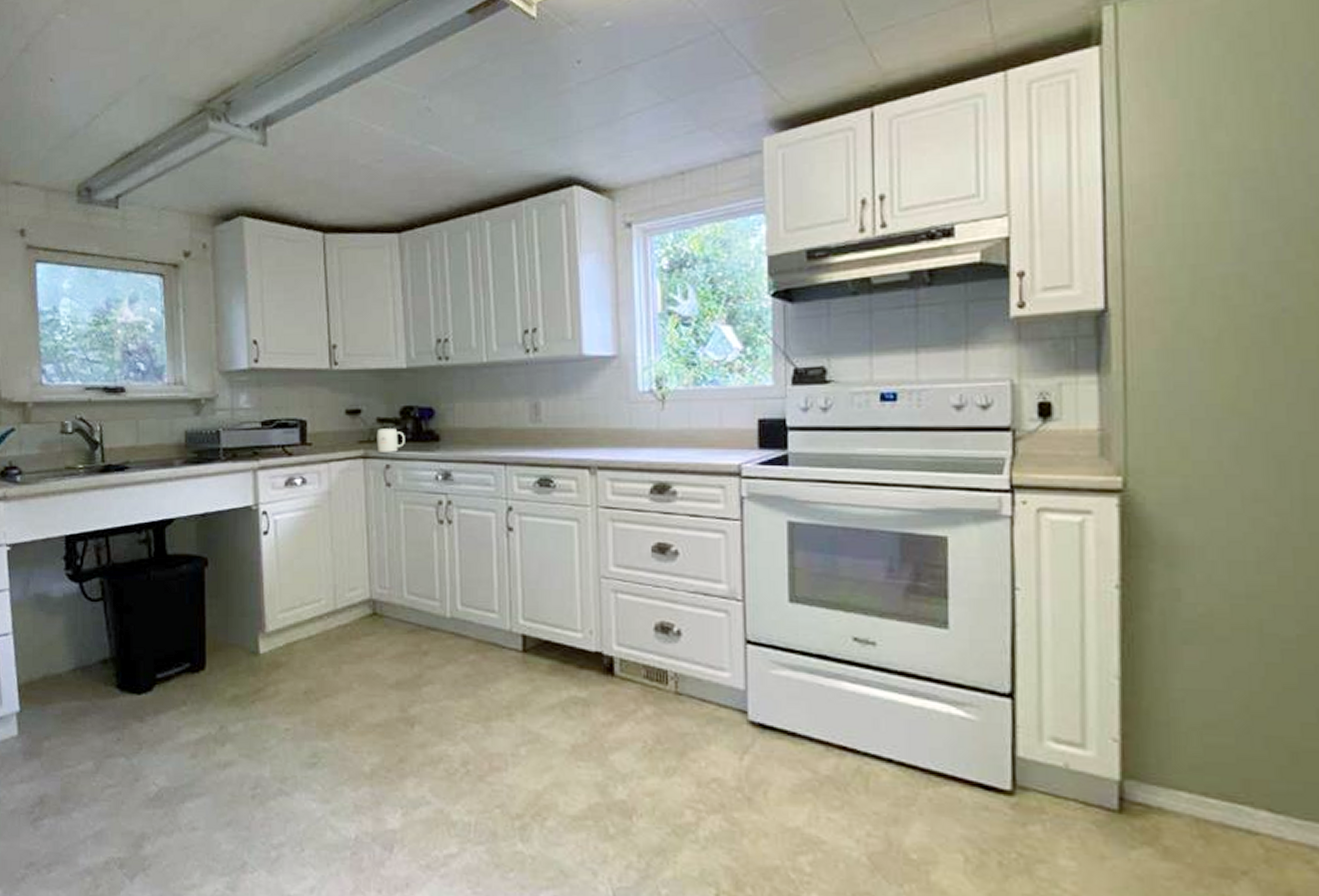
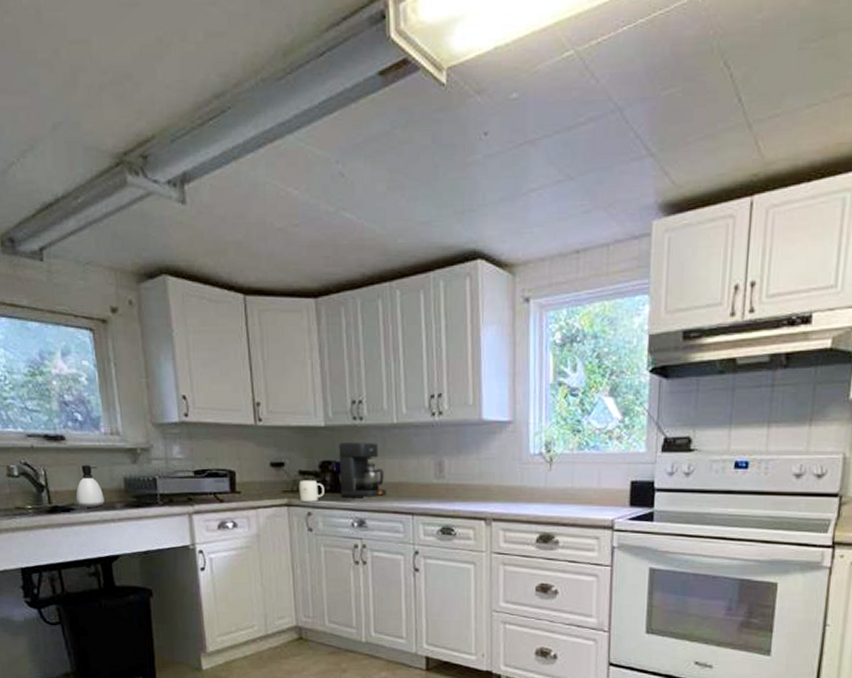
soap dispenser: none [131,417,162,466] -> present [76,464,105,508]
coffee maker: none [422,384,475,447] -> present [339,442,387,498]

